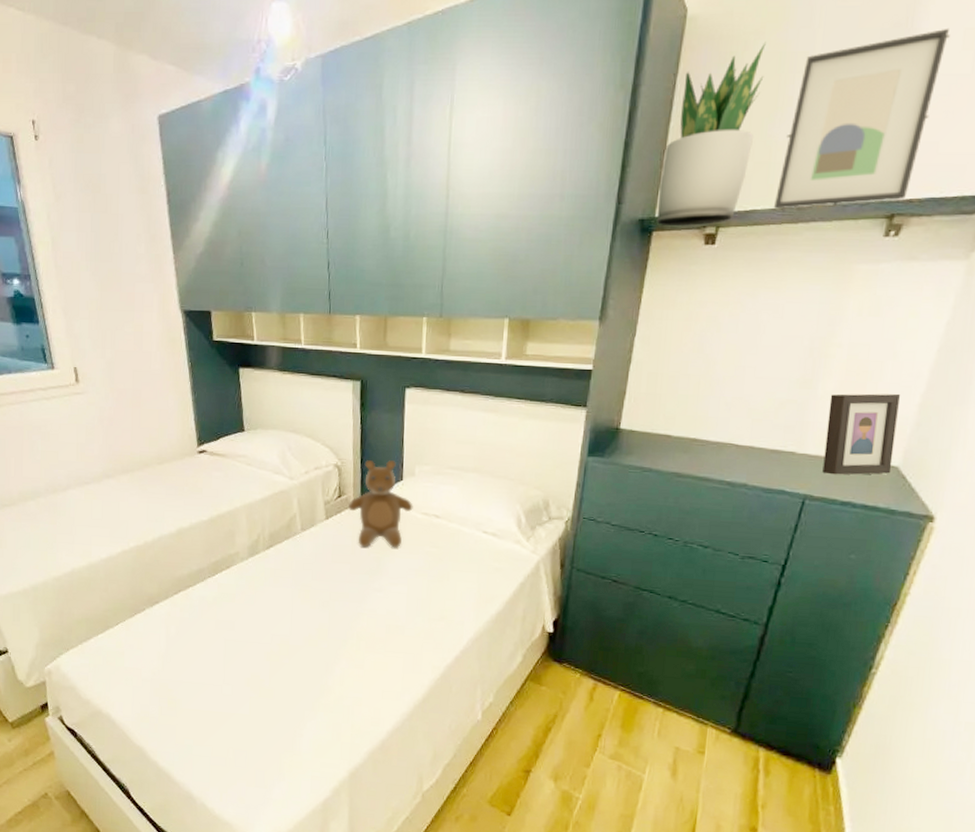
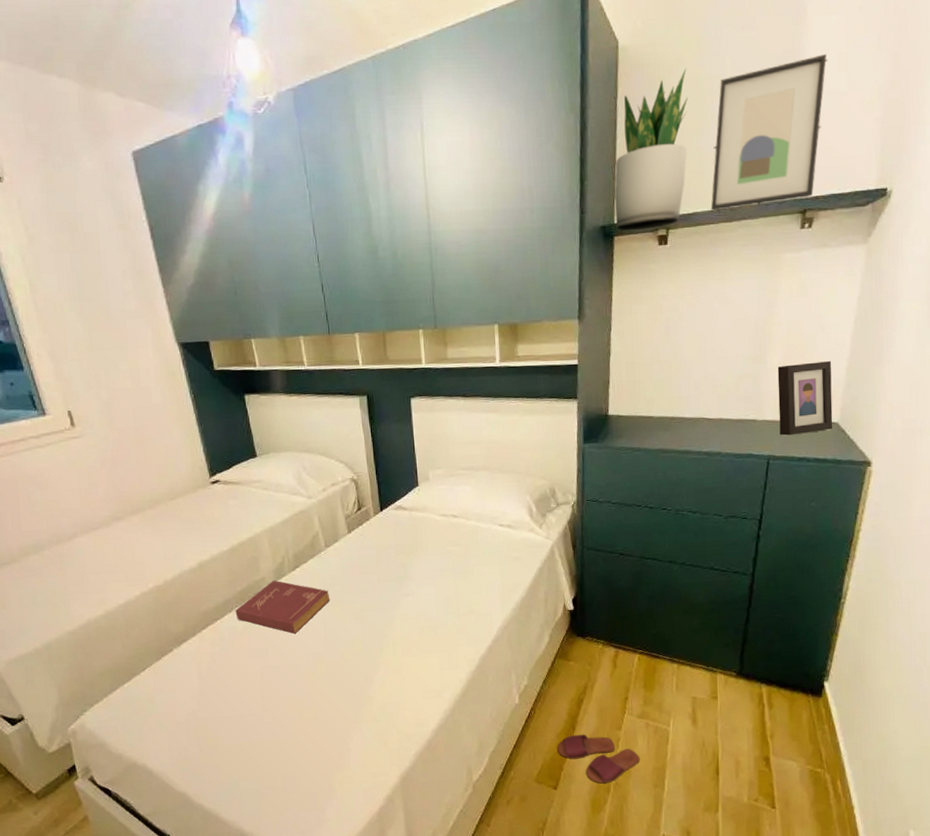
book: none [207,556,300,612] -> present [235,580,331,634]
teddy bear: present [347,460,413,548] -> none [368,468,431,555]
slippers: none [517,763,607,821] -> present [558,734,640,784]

